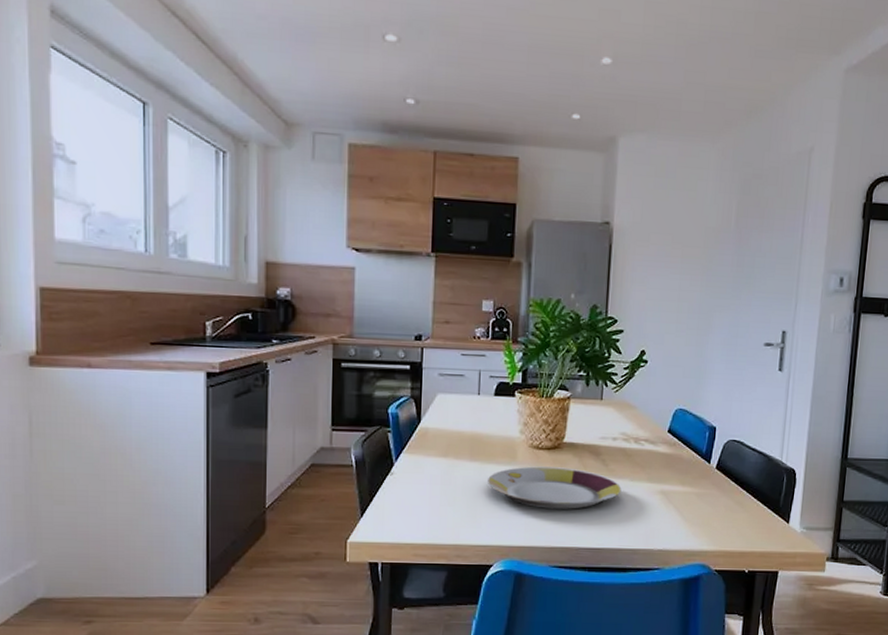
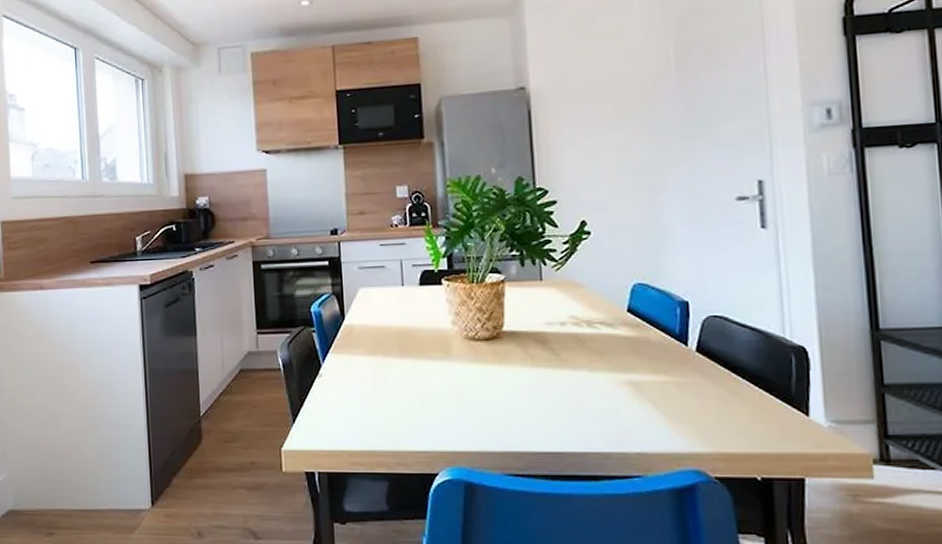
plate: present [486,466,622,509] -> none [421,359,579,407]

